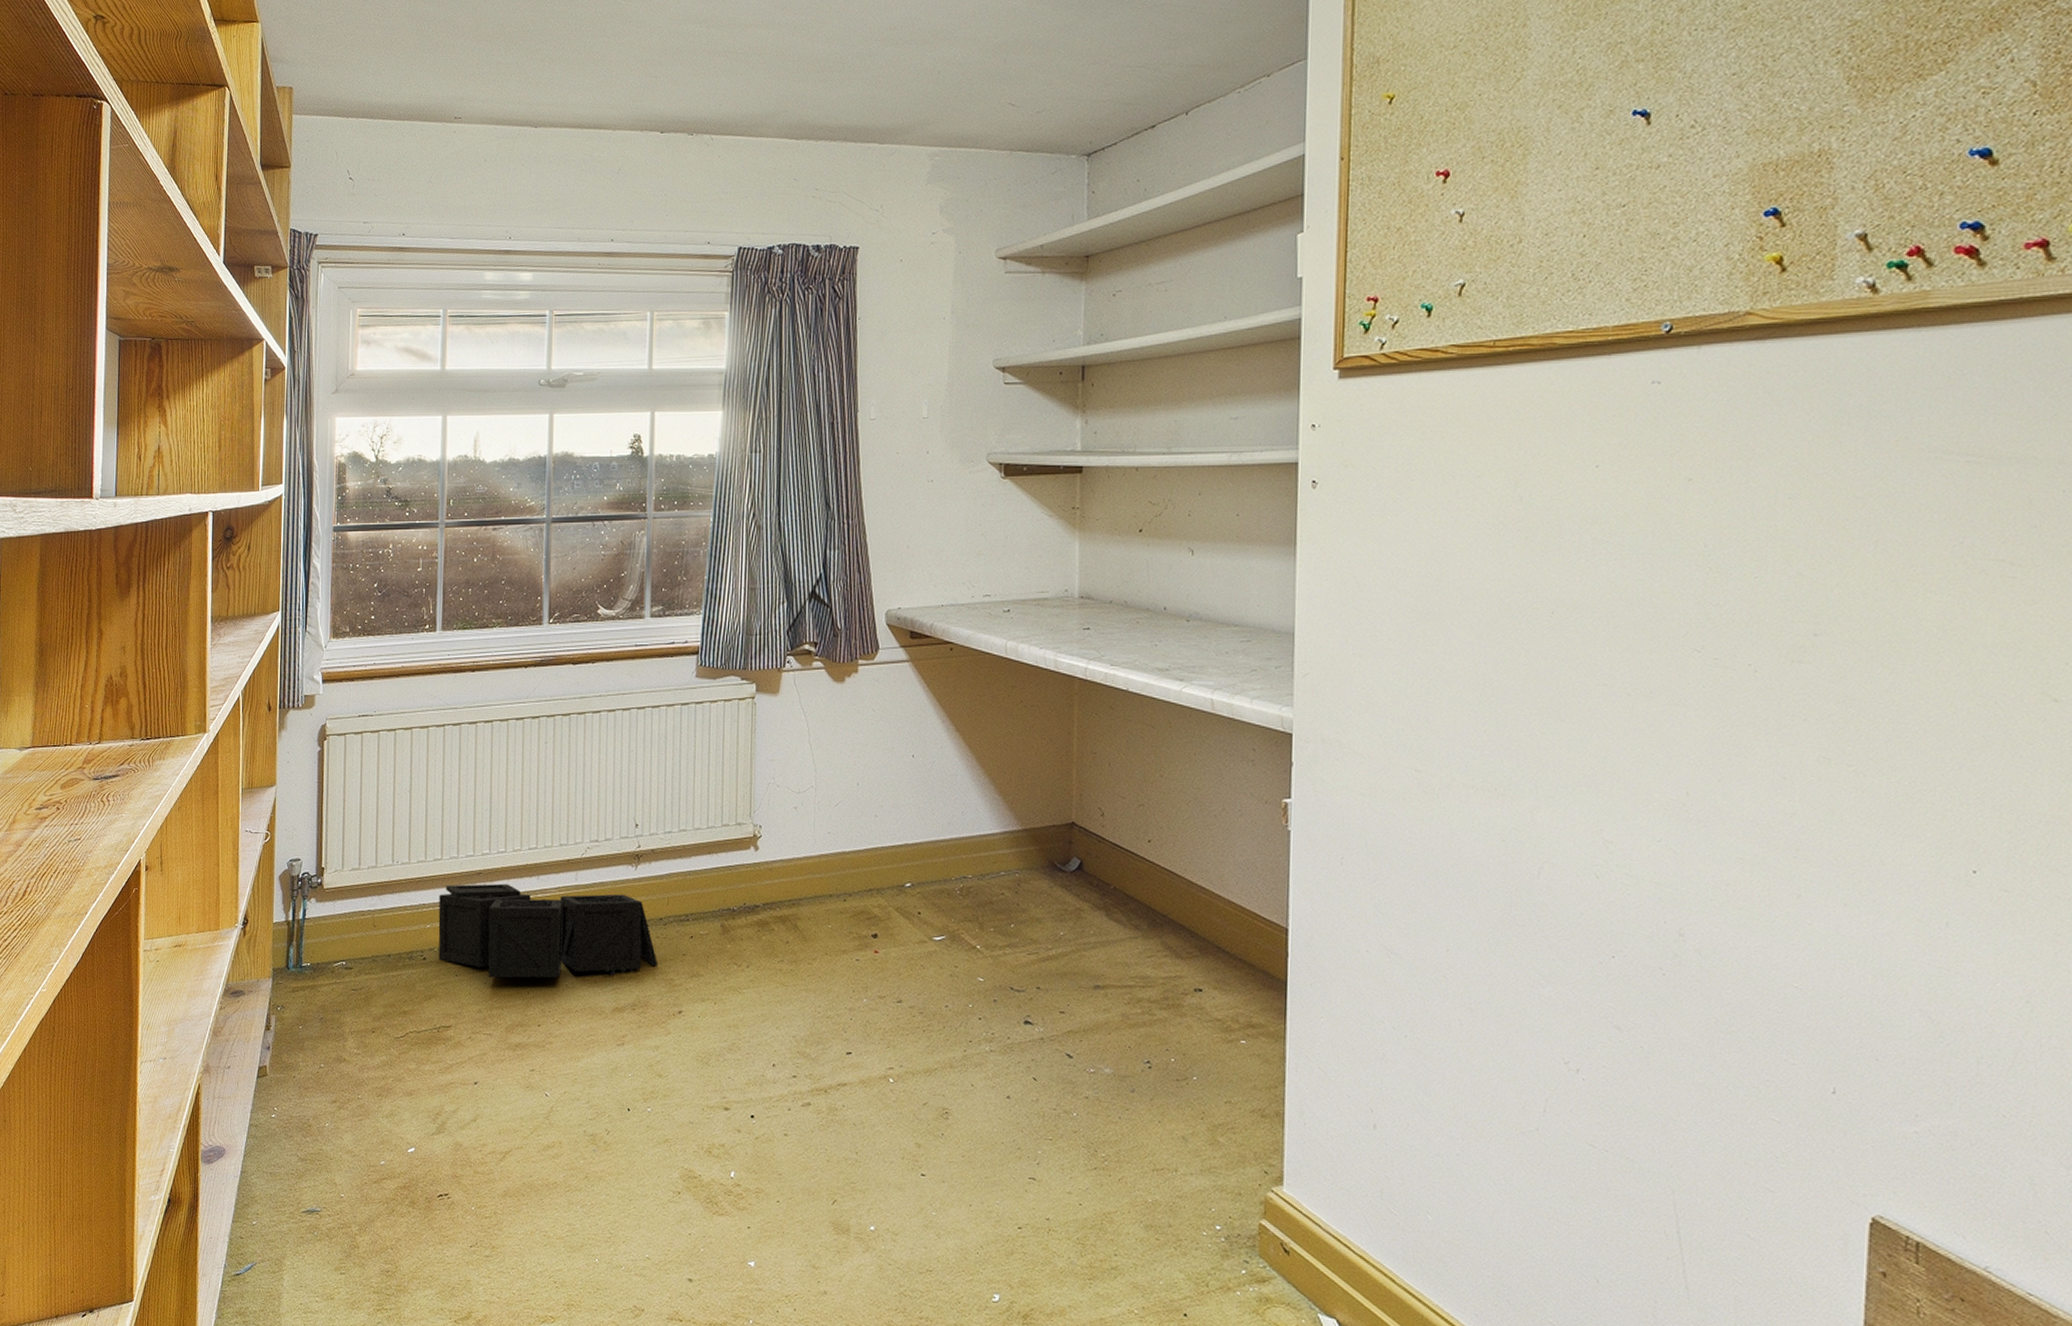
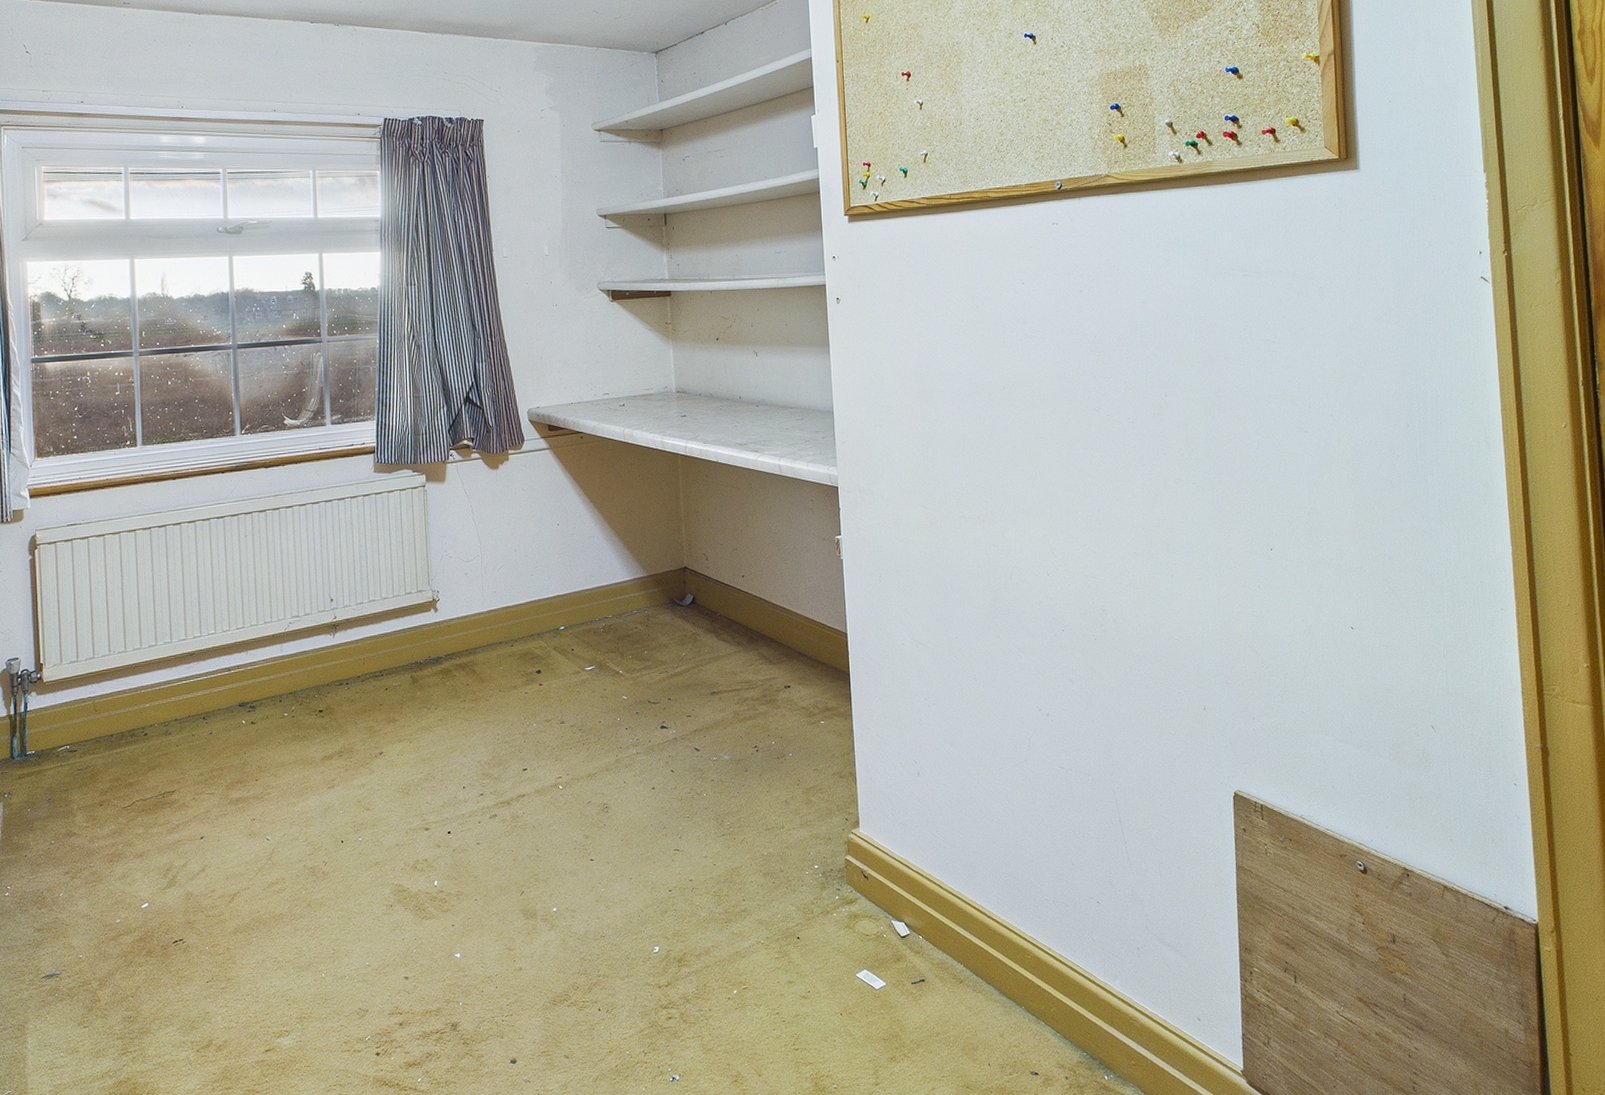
storage bin: present [438,883,657,978] -> none [156,659,358,744]

